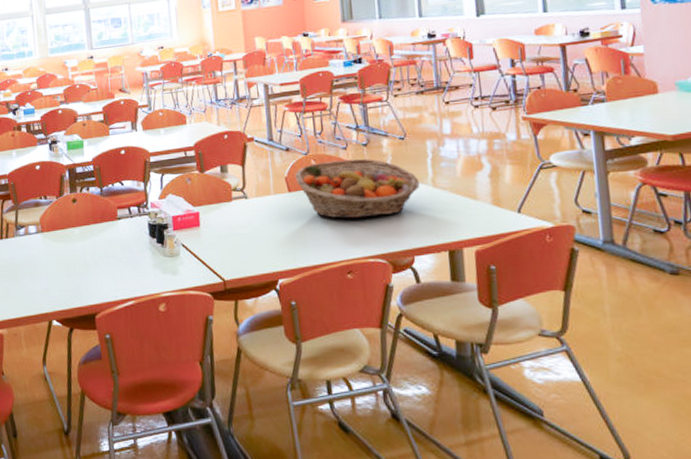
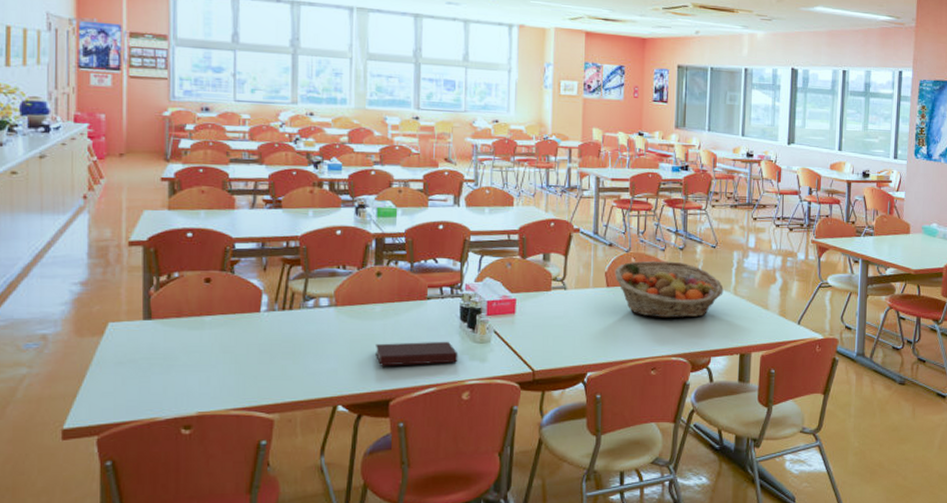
notebook: none [78,257,152,284] -> present [376,341,458,366]

